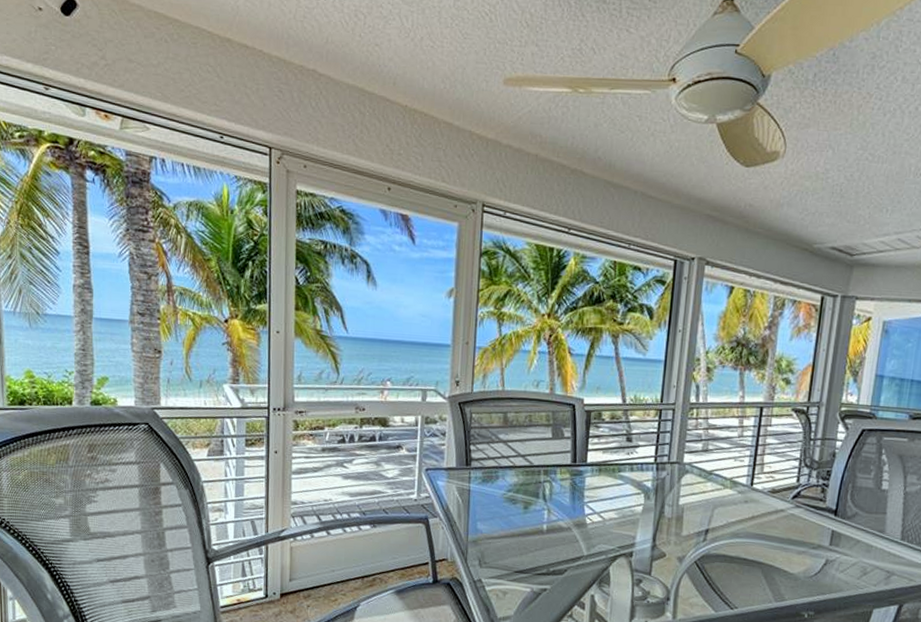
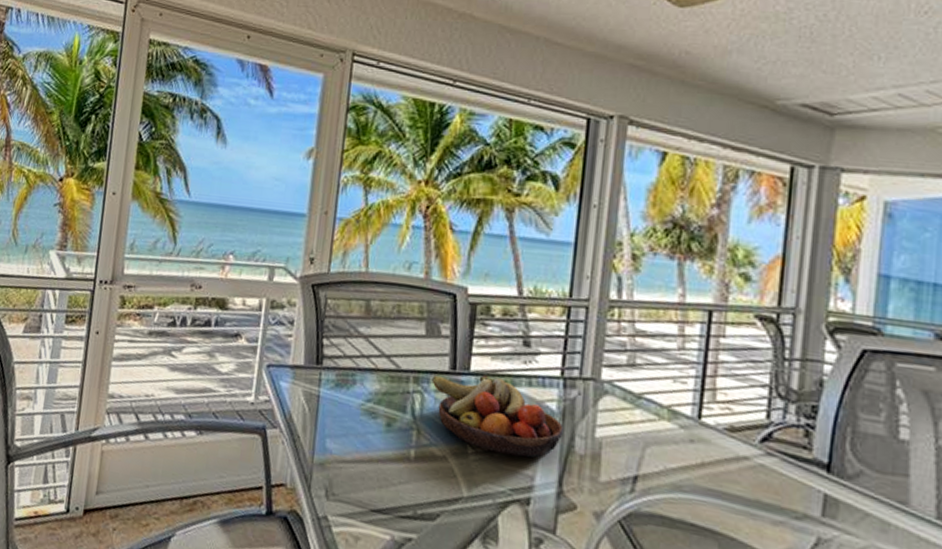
fruit bowl: none [558,465,657,523] -> present [432,374,565,458]

